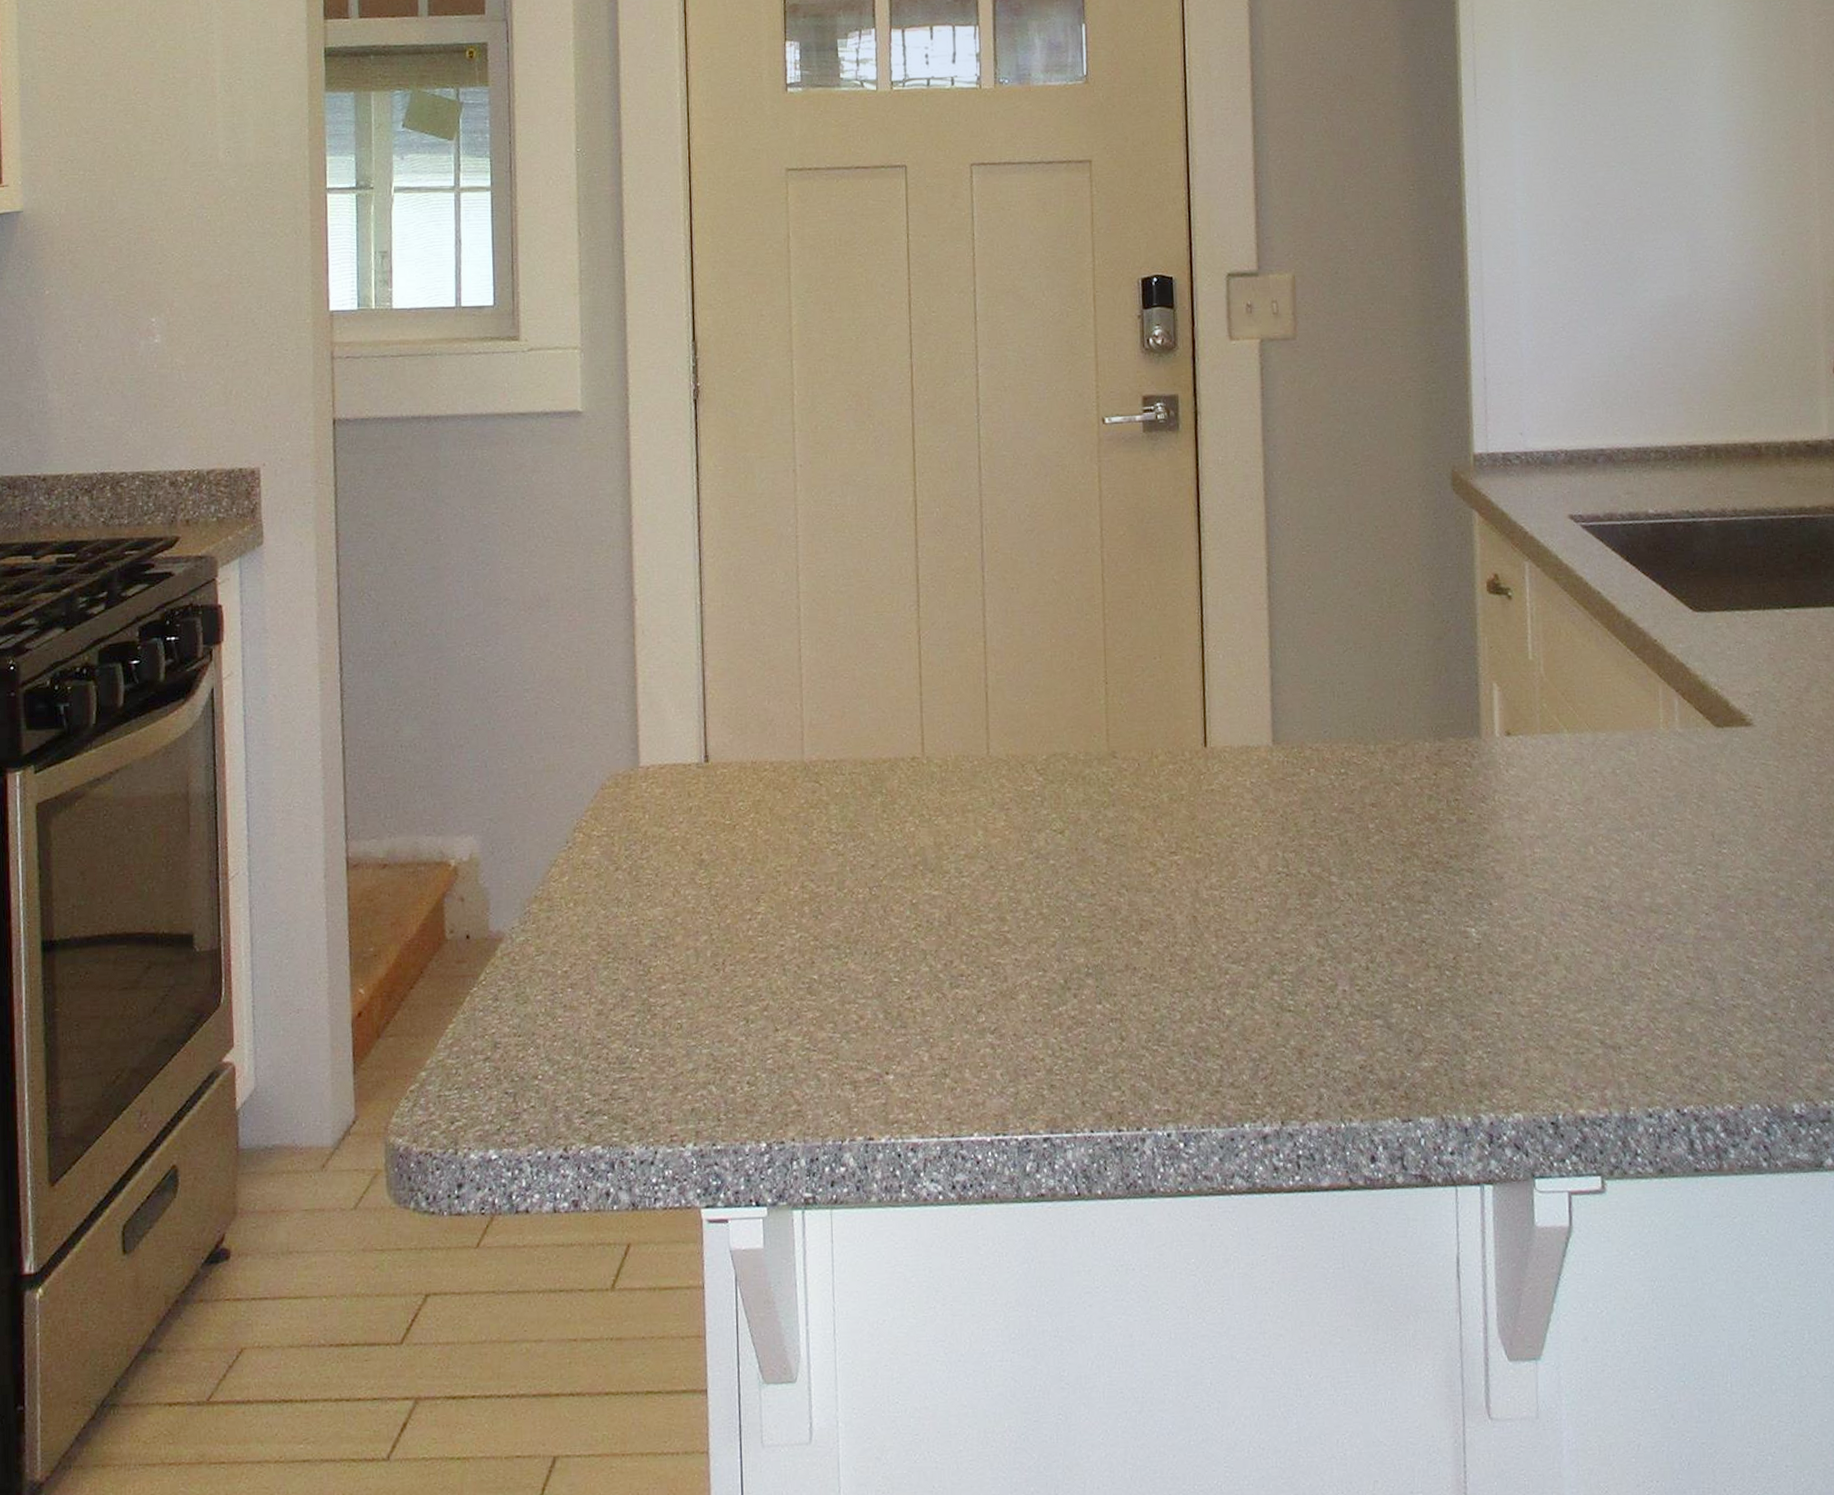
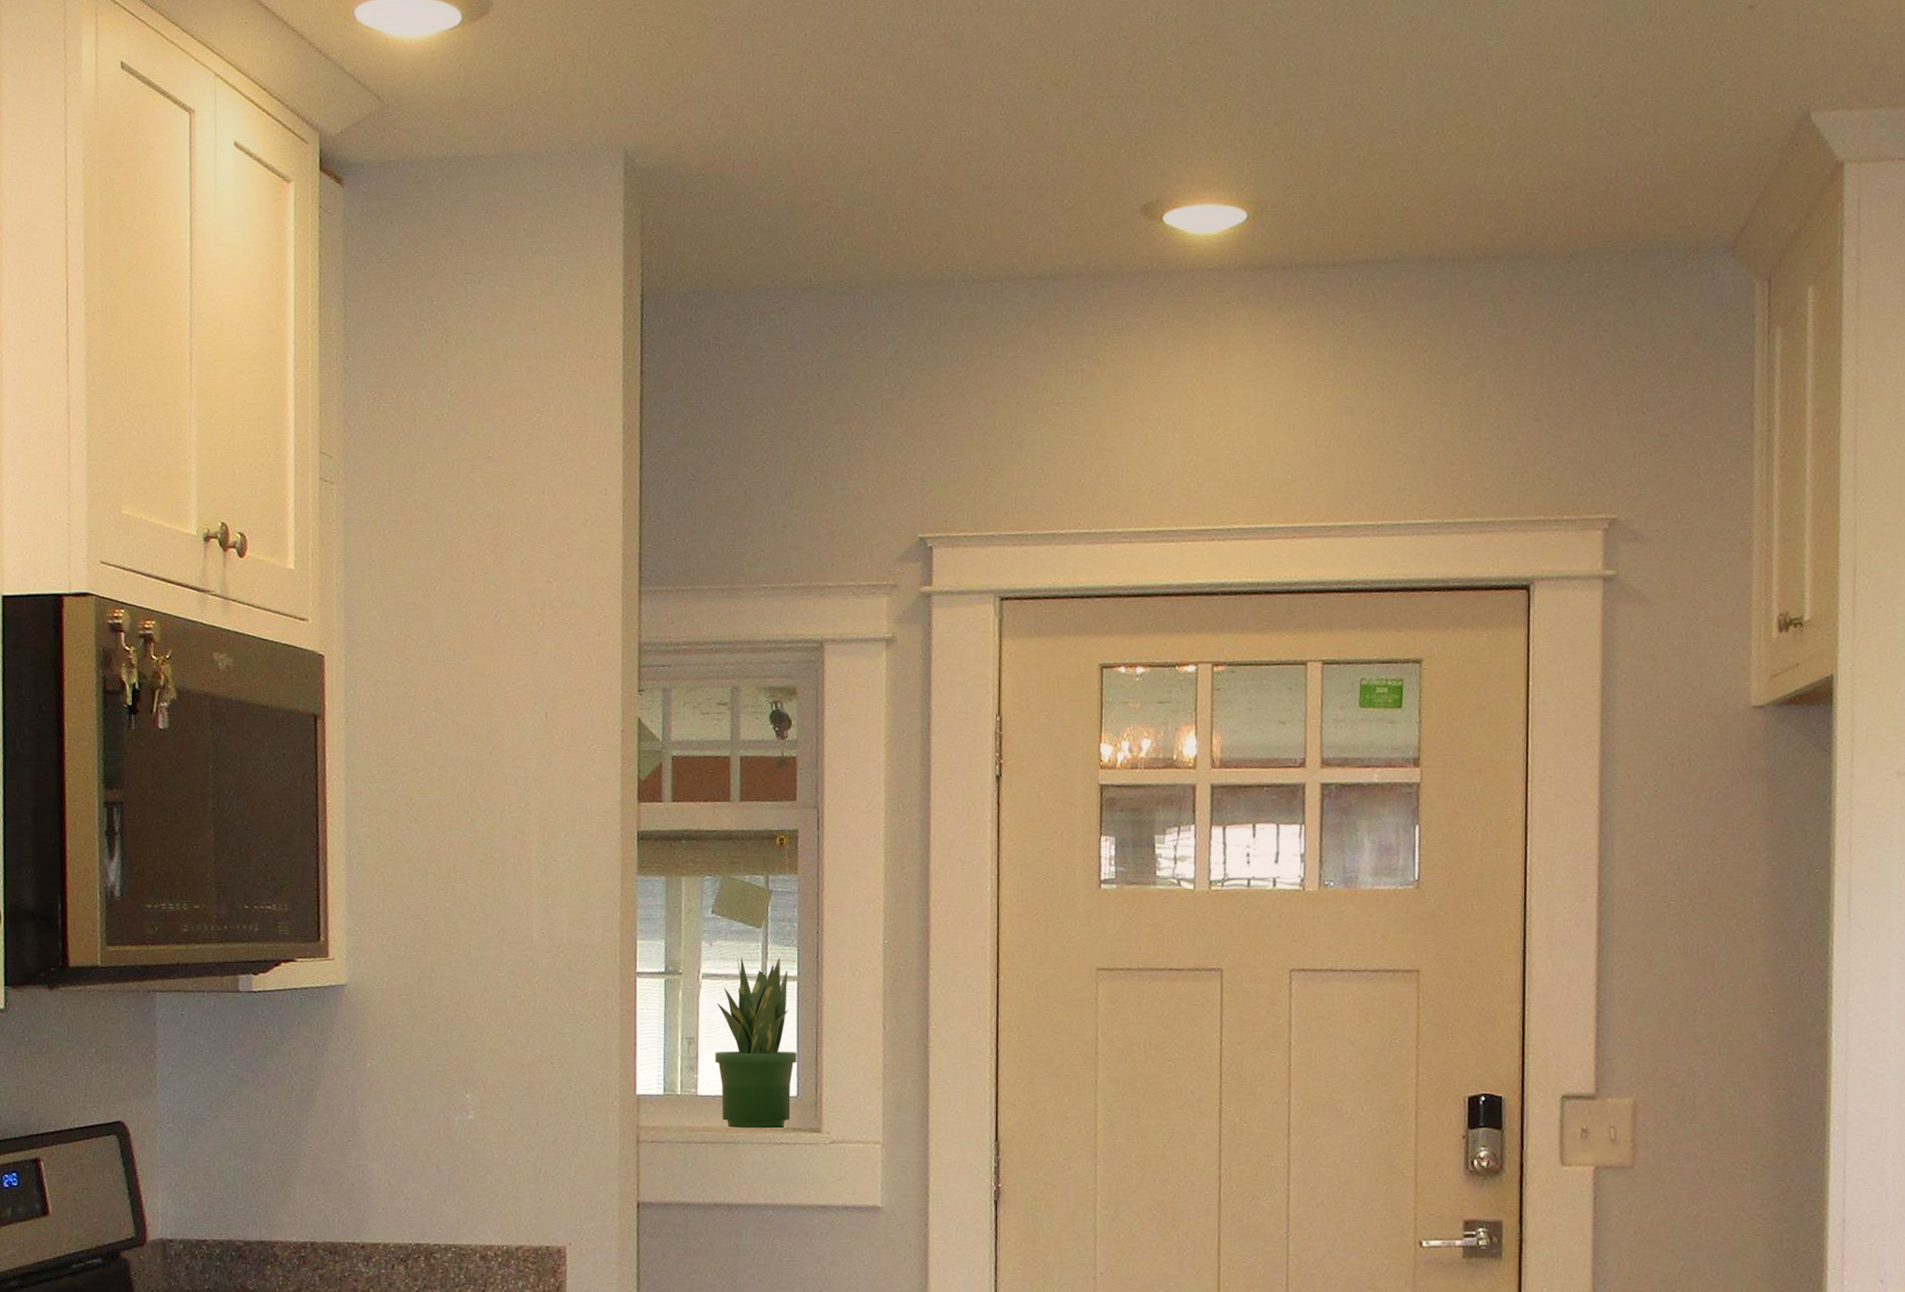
planter: none [409,168,493,340] -> present [715,957,797,1129]

